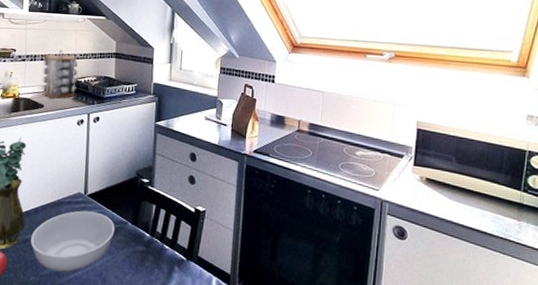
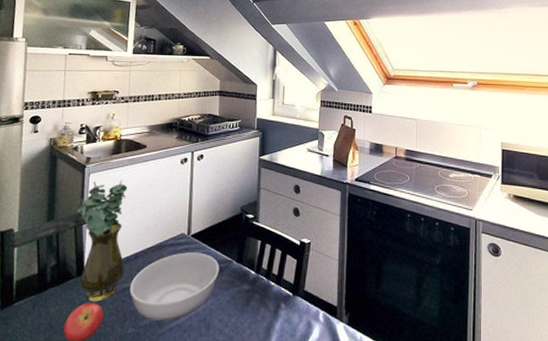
spice rack: present [41,50,78,99] -> none [144,90,182,138]

